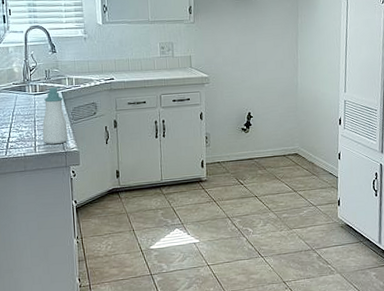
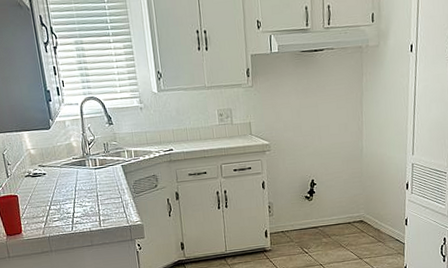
soap bottle: present [42,86,69,144] -> none [105,159,132,218]

